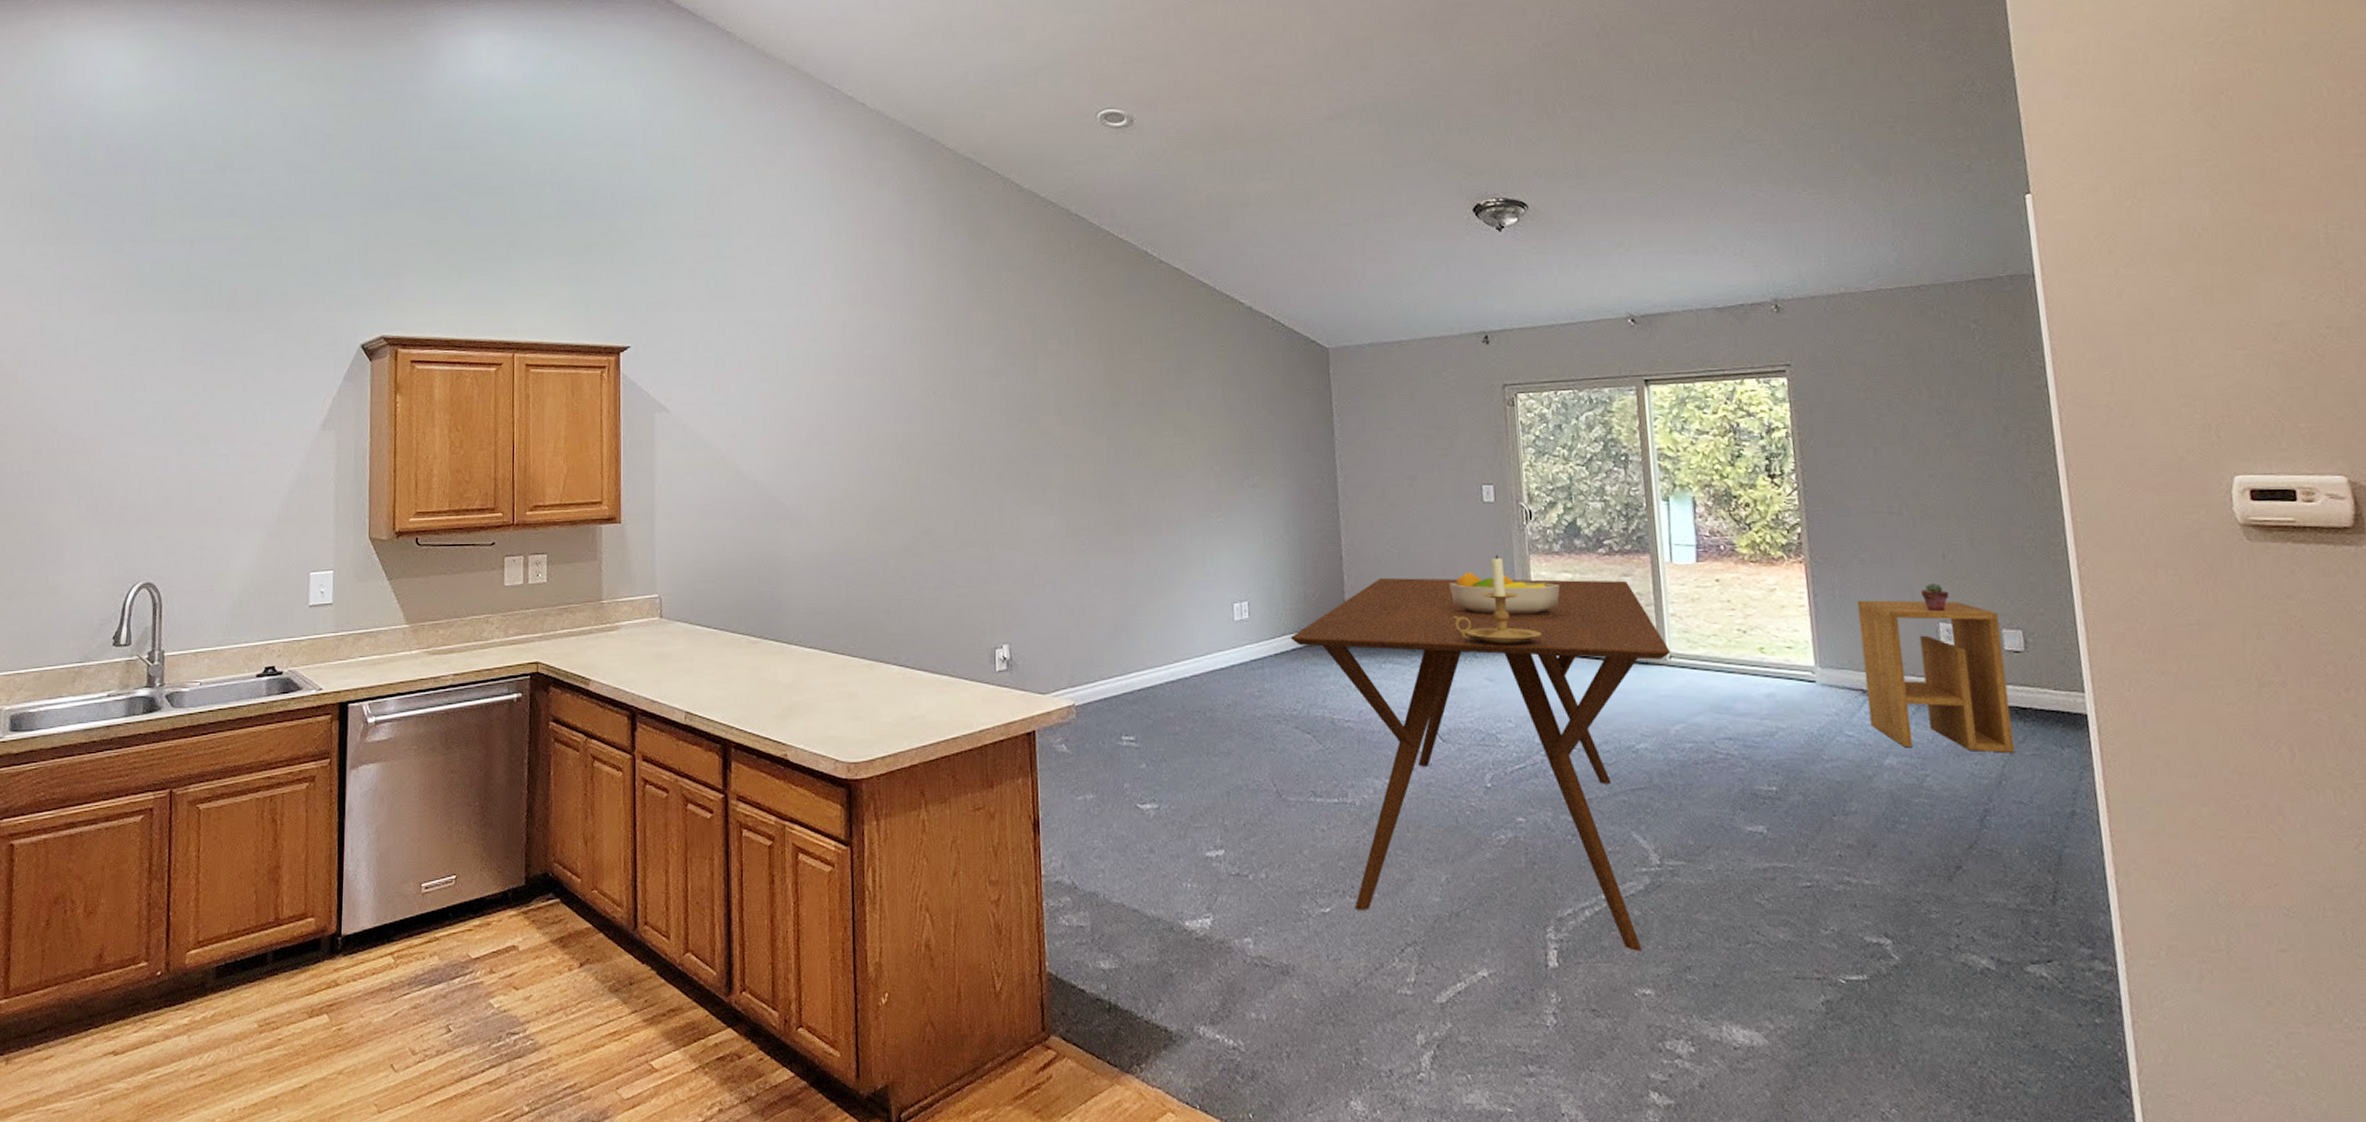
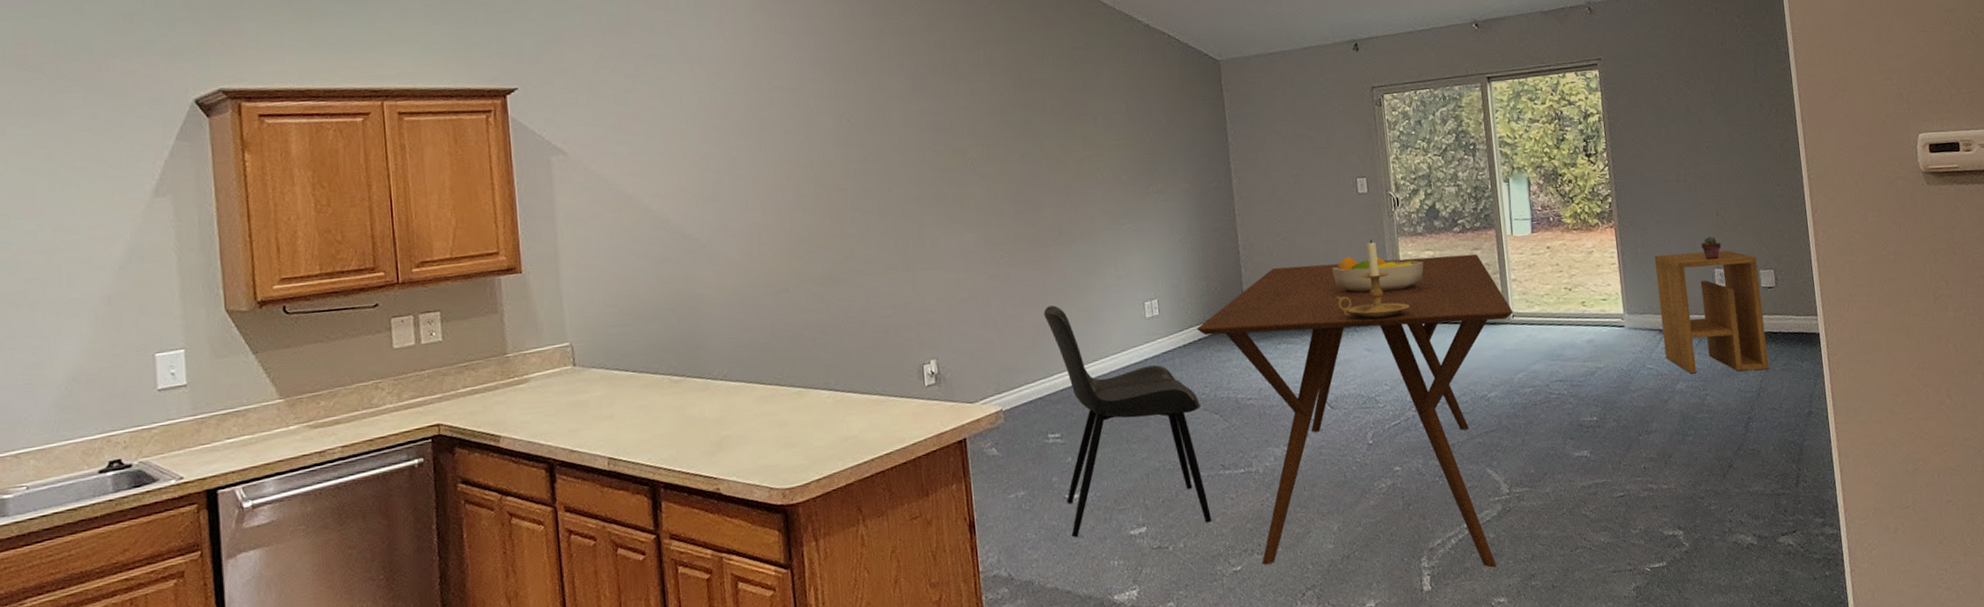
chair: none [1123,599,1298,854] -> present [1043,305,1212,538]

